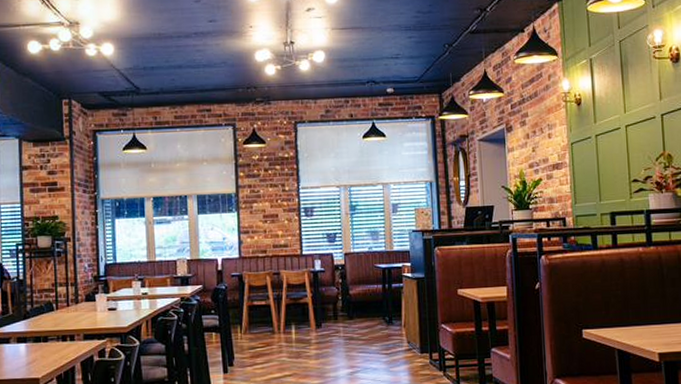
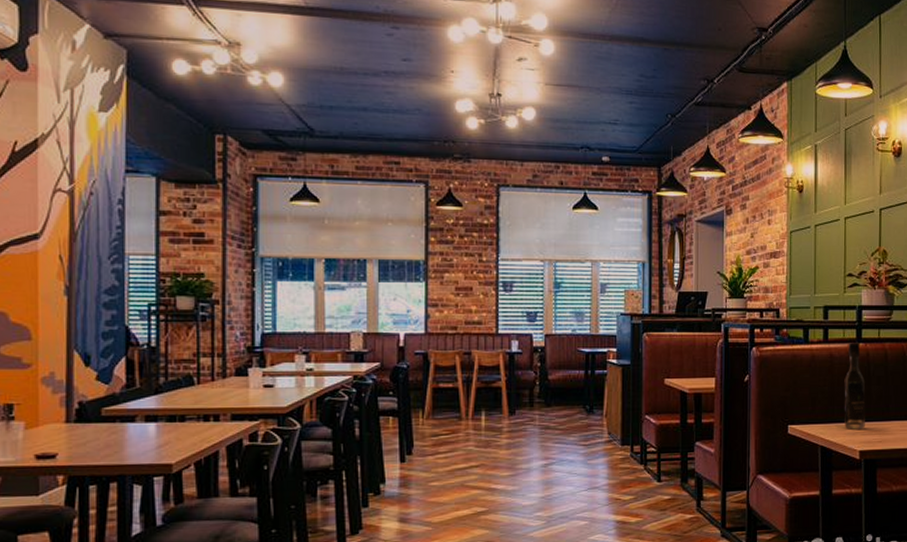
bottle: none [637,246,662,332] -> present [844,343,866,430]

